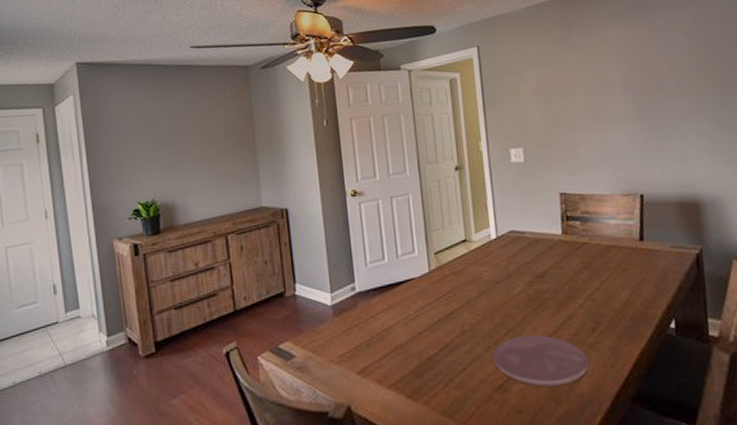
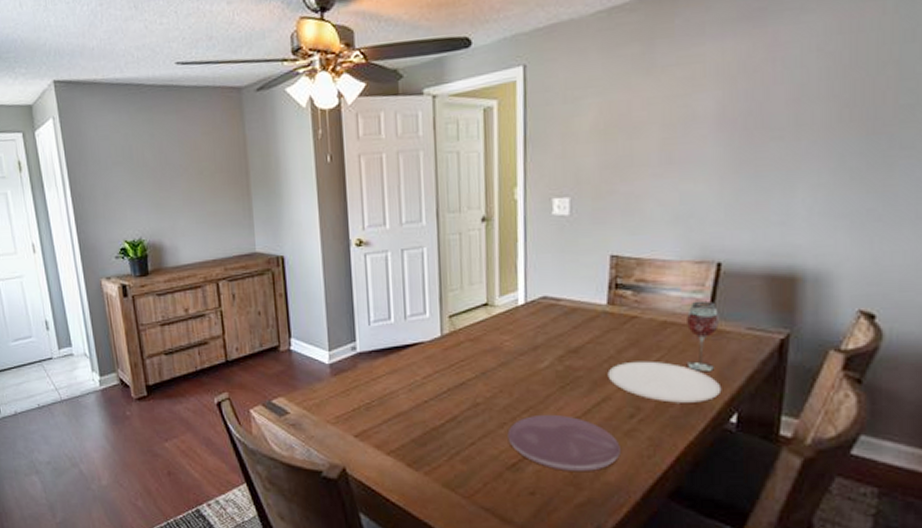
plate: none [569,280,660,316] -> present [607,361,722,403]
wineglass: none [624,226,651,286] -> present [686,300,719,371]

